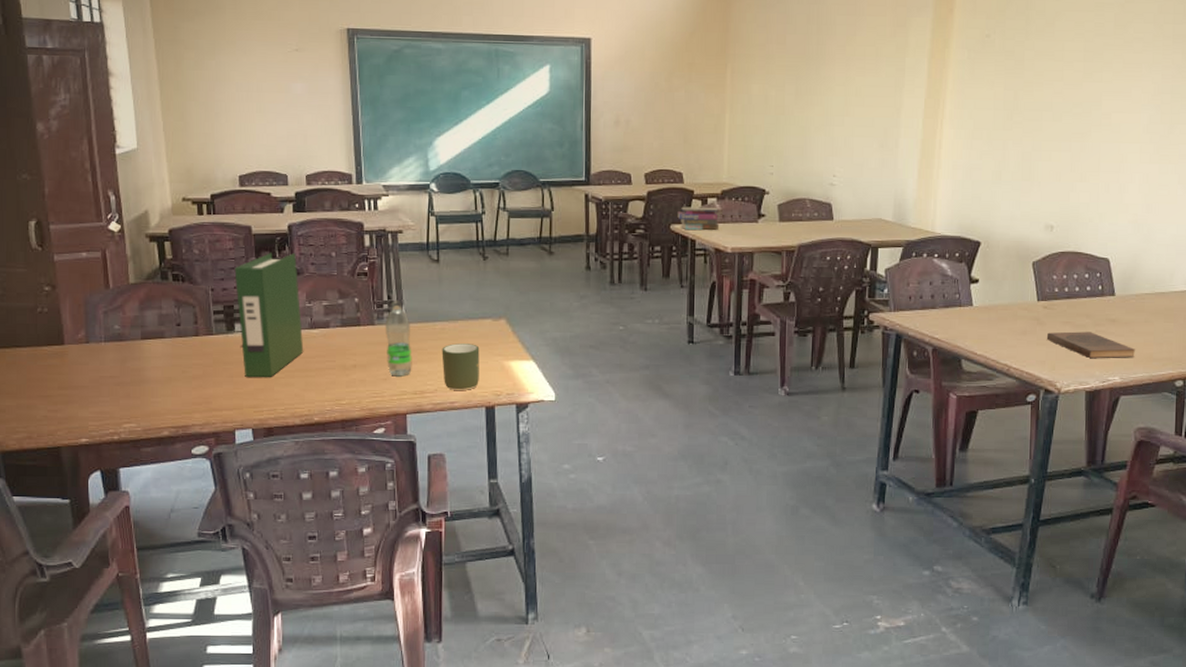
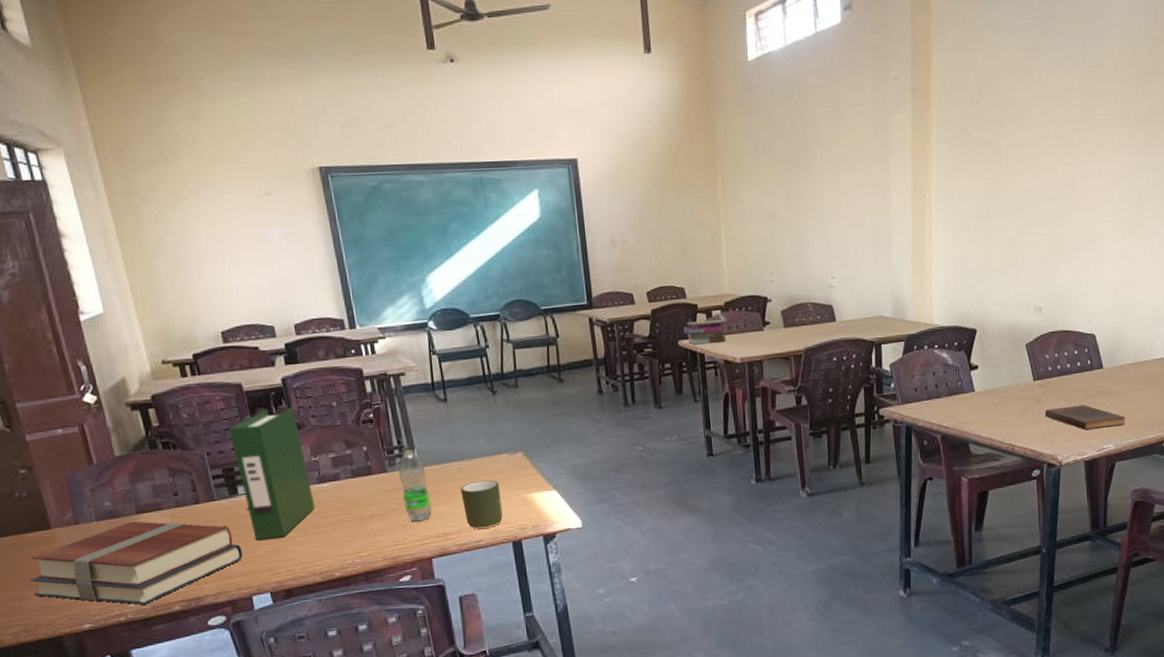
books: none [40,346,232,426] -> present [30,521,243,605]

